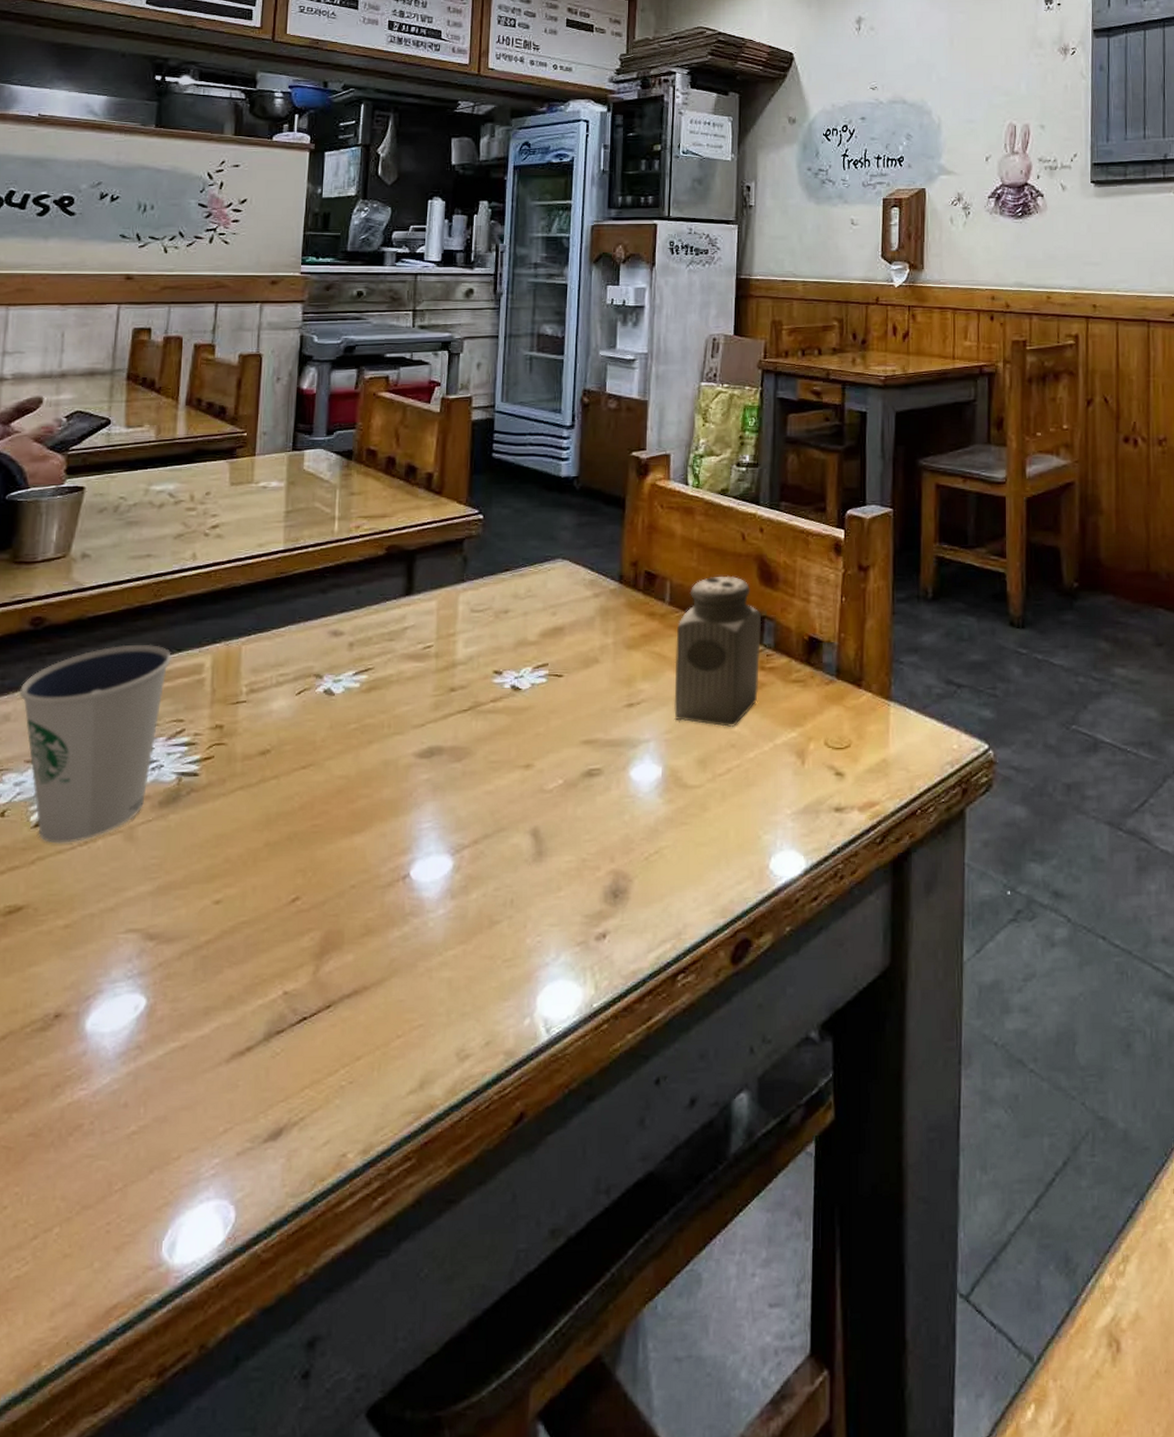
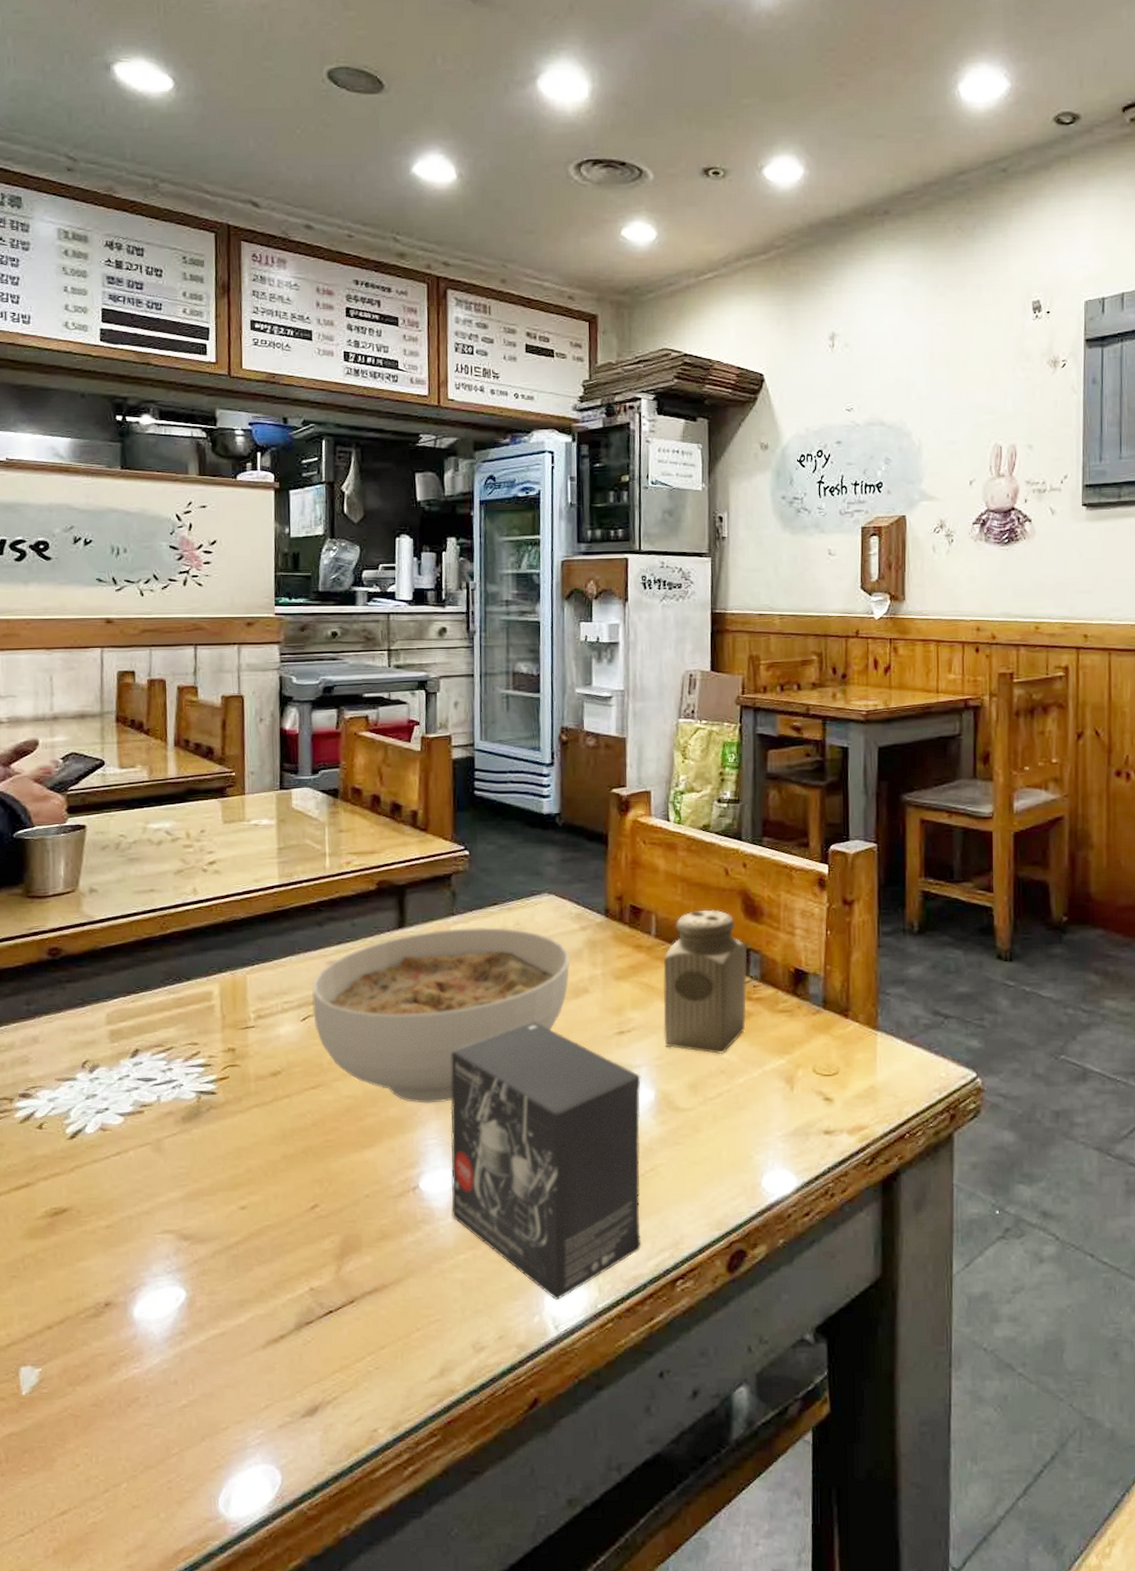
dixie cup: present [20,644,171,844] -> none [45,973,182,1154]
bowl: none [309,594,581,784] -> present [312,927,570,1104]
small box: none [443,693,649,999] -> present [450,1021,642,1300]

